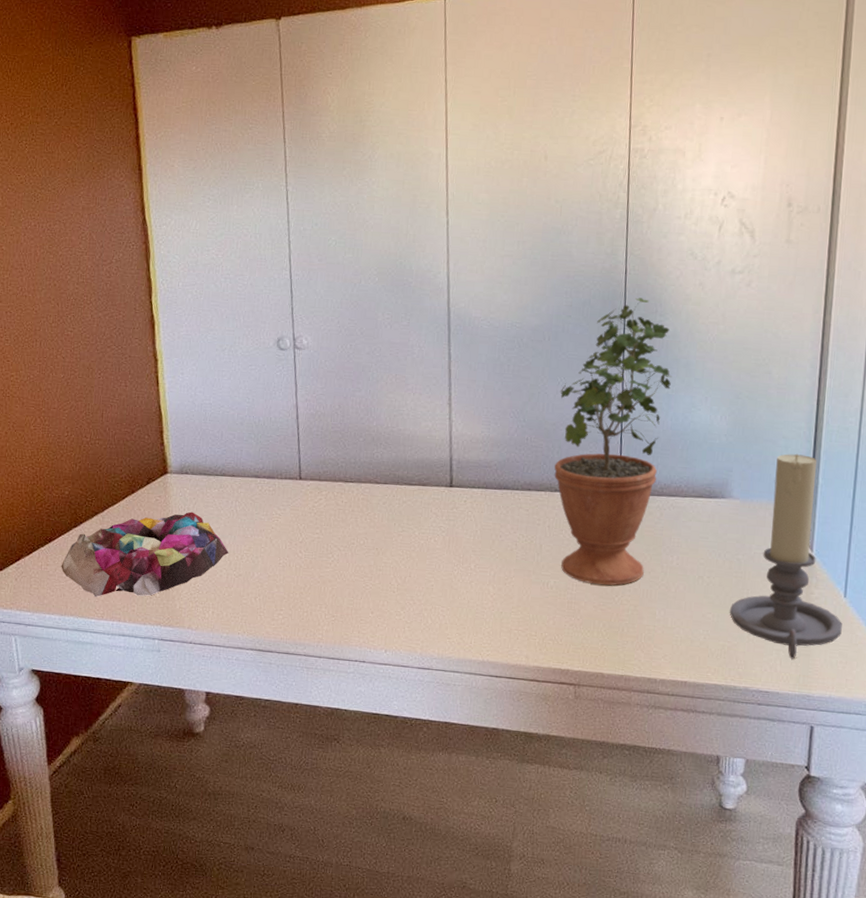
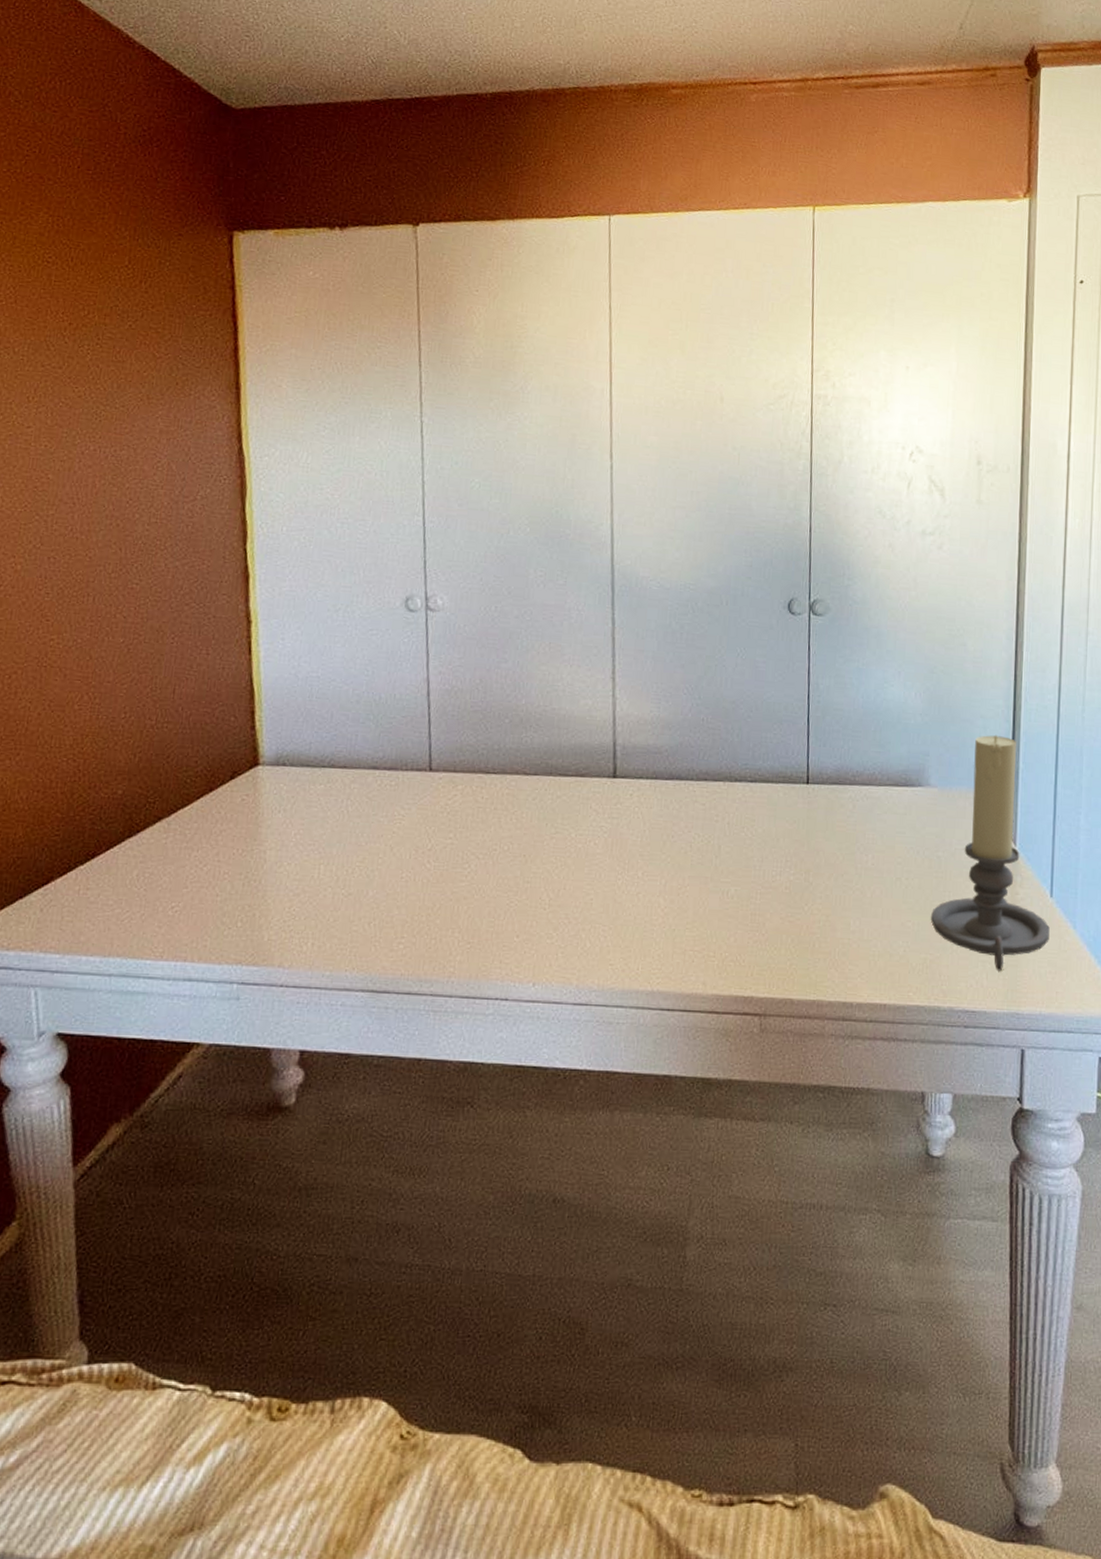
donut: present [61,511,229,598] -> none [106,814,337,931]
potted plant: present [554,297,673,586] -> none [734,558,863,893]

